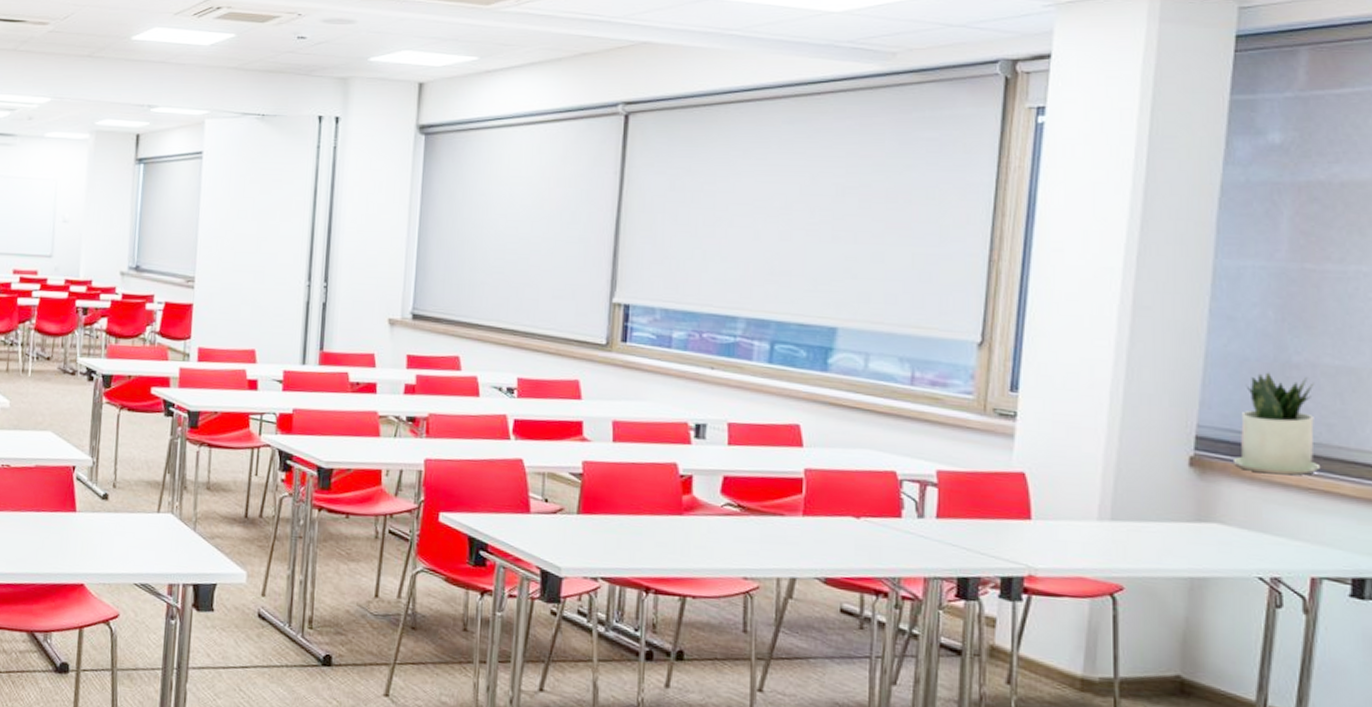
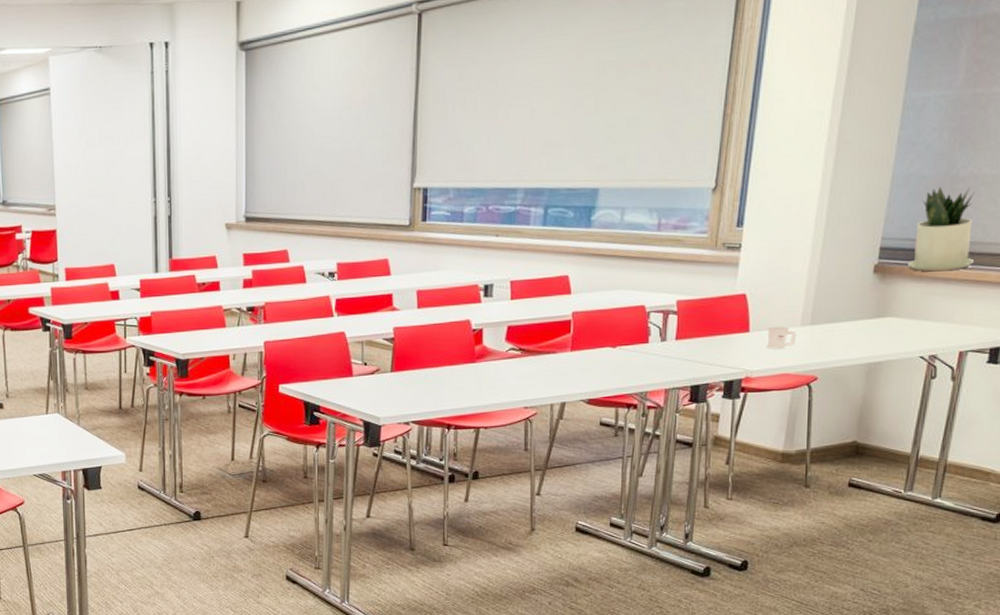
mug: none [1054,517,1093,546] -> present [767,327,797,349]

